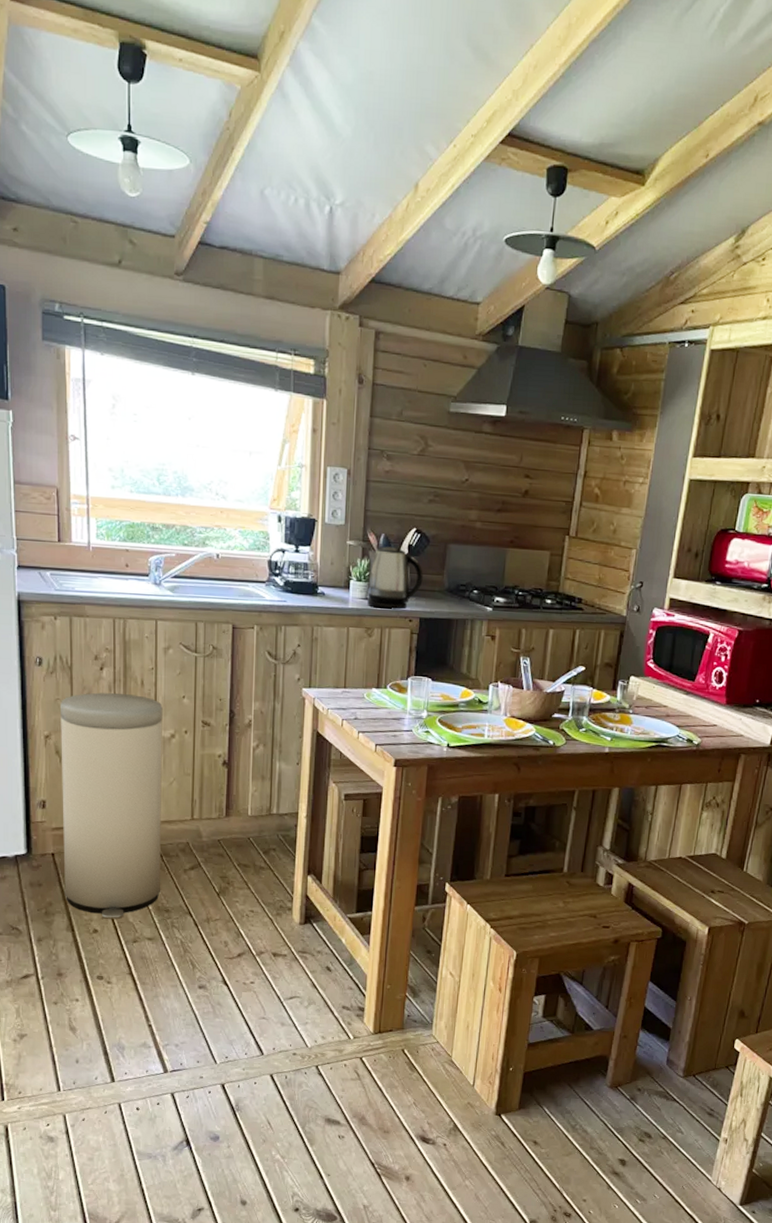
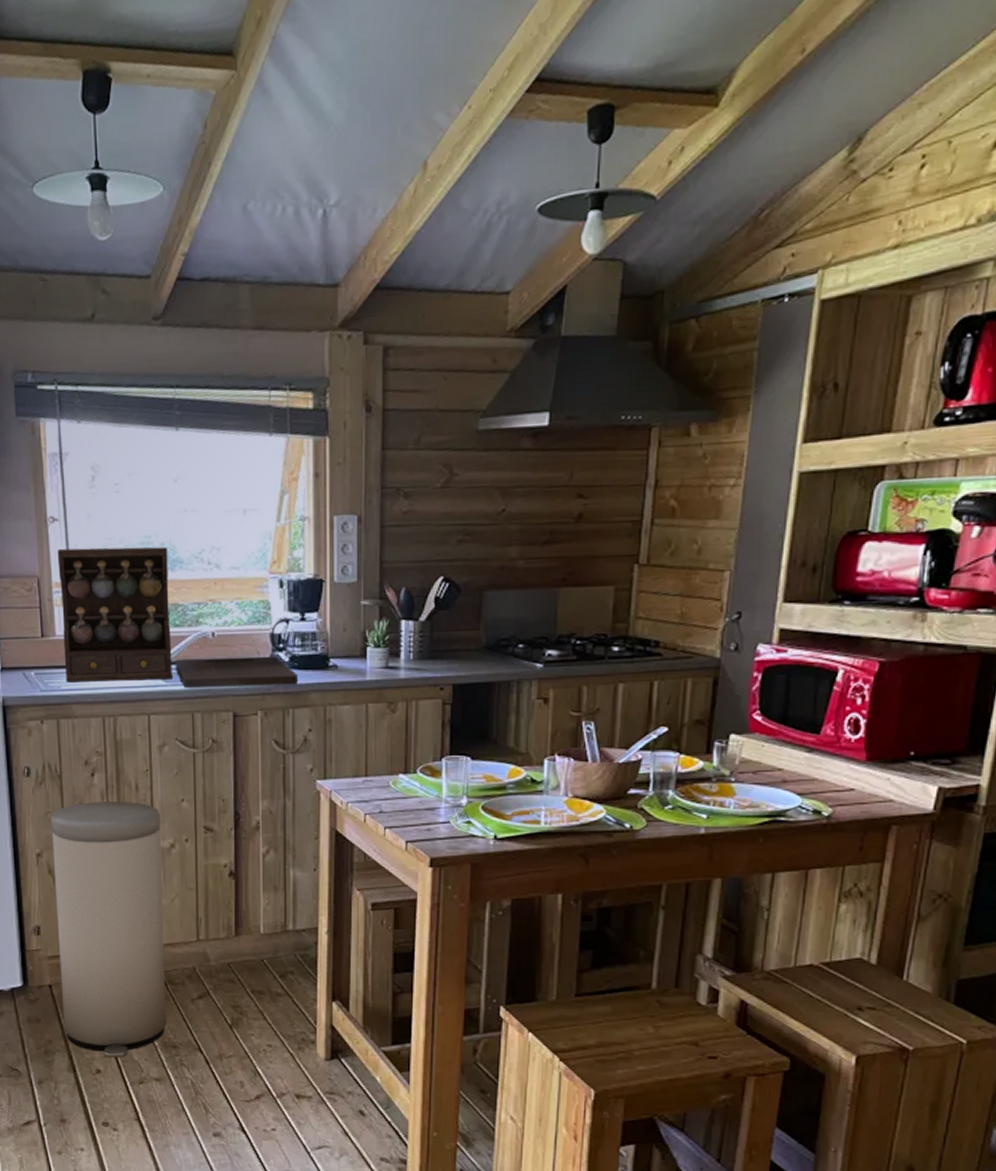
spice rack: none [77,465,180,591] -> present [57,546,172,683]
cutting board: none [182,574,291,607] -> present [175,656,299,689]
kettle: present [367,546,423,610] -> none [387,602,455,678]

